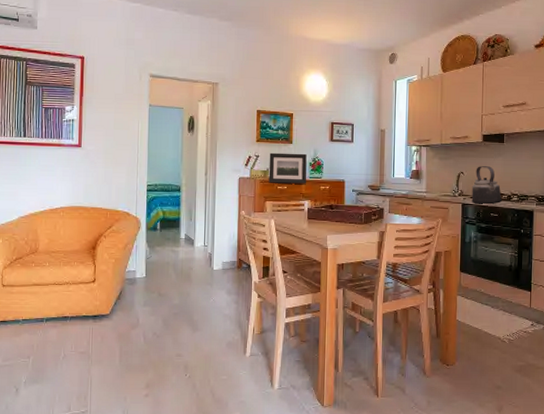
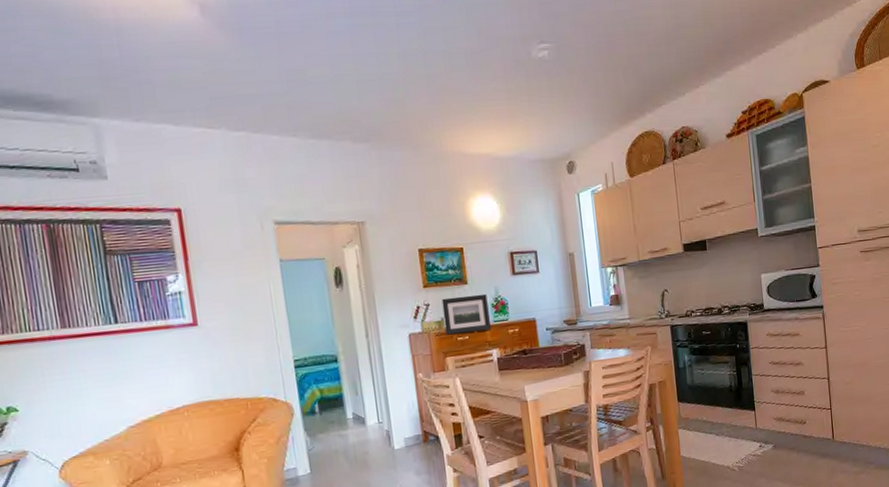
kettle: present [472,166,502,204] -> none [679,279,712,324]

